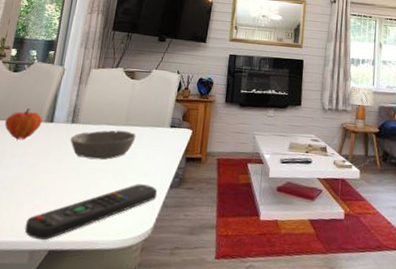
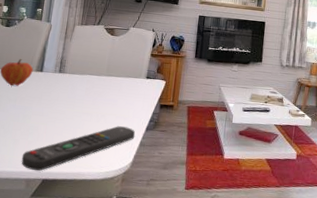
bowl: present [70,130,136,160] -> none [58,79,116,106]

